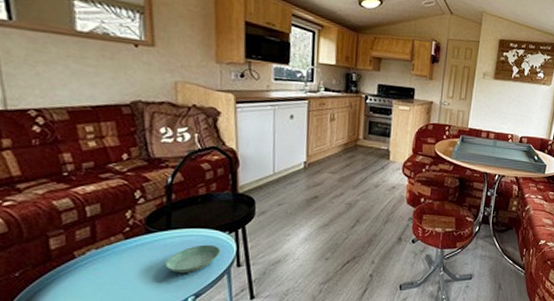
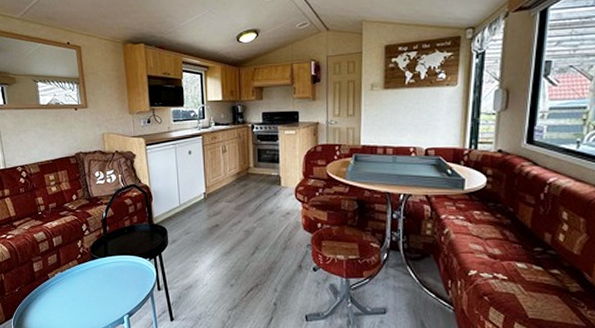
saucer: present [165,244,220,273] -> none [106,269,144,294]

